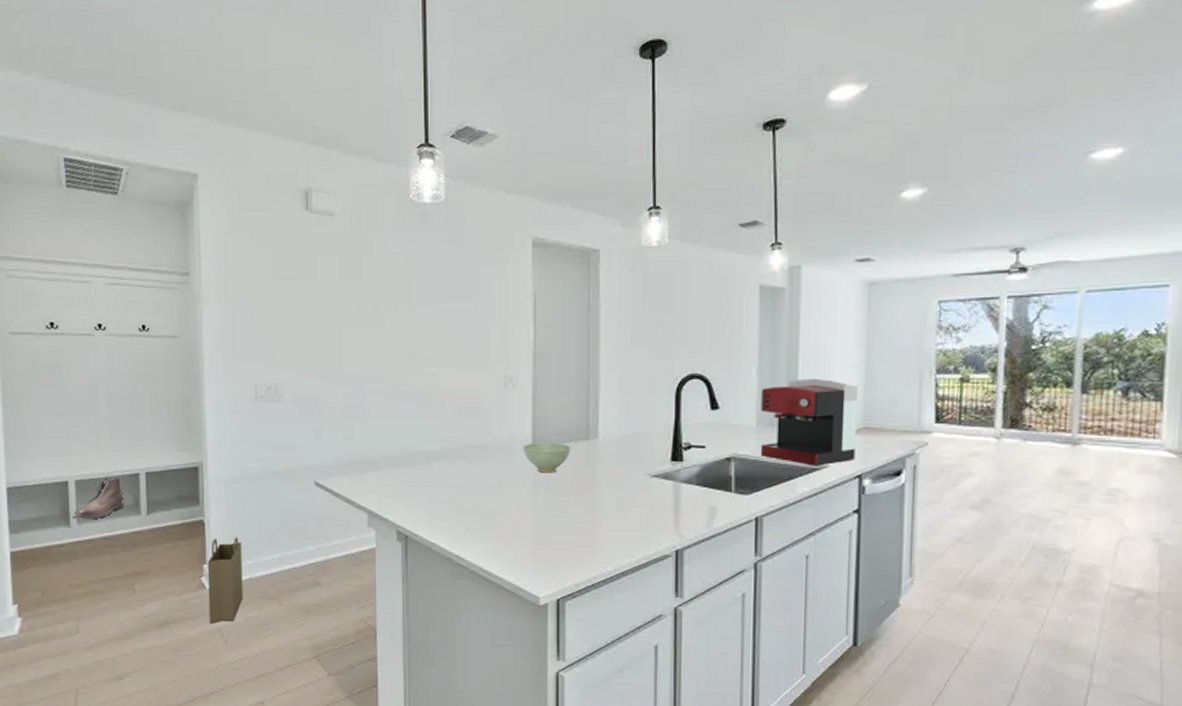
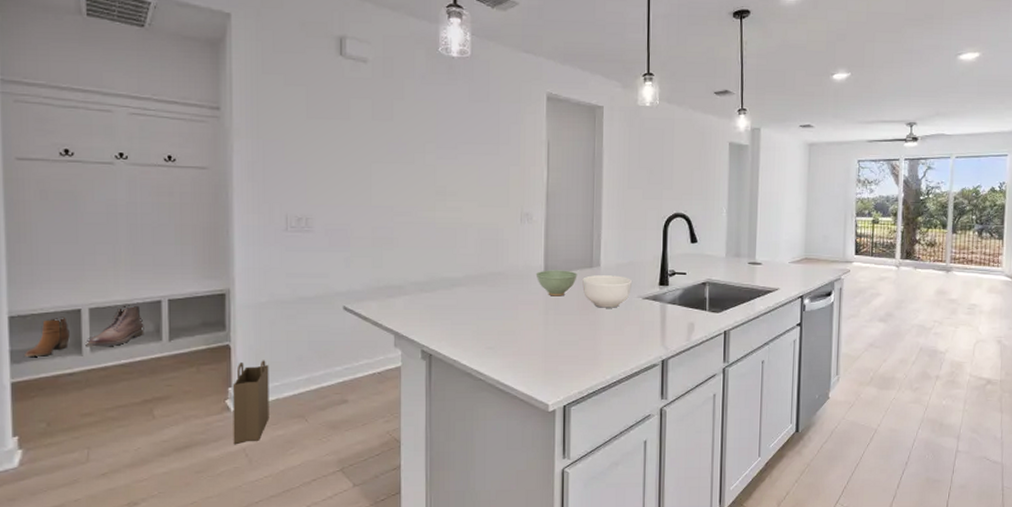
boot: none [21,488,59,527] -> present [25,317,70,357]
bowl: none [577,448,638,487] -> present [582,275,633,308]
coffee maker: present [760,378,858,466] -> none [728,218,801,289]

